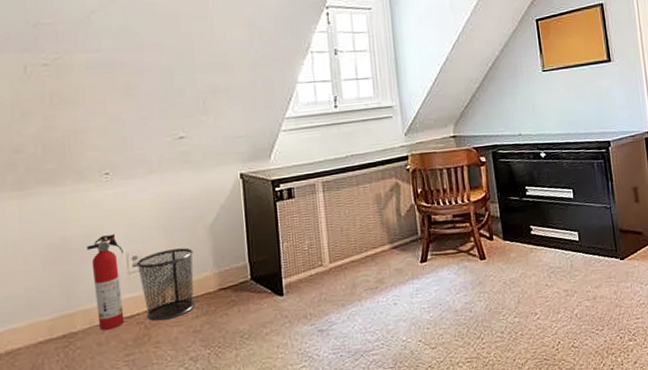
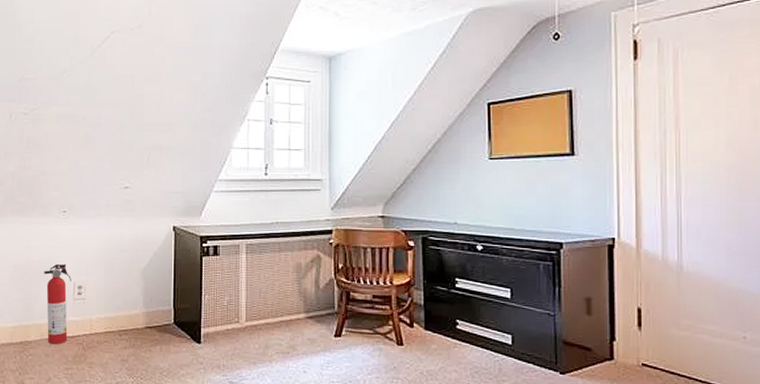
waste bin: present [136,248,196,321] -> none [80,285,127,345]

